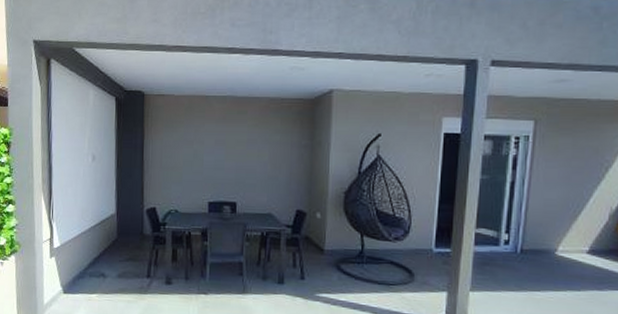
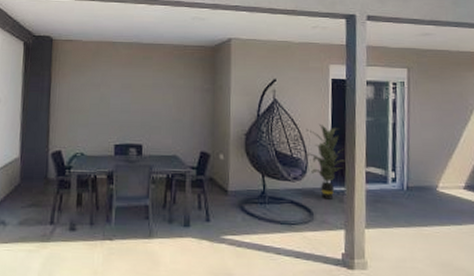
indoor plant: none [410,181,455,261] -> present [306,123,346,199]

